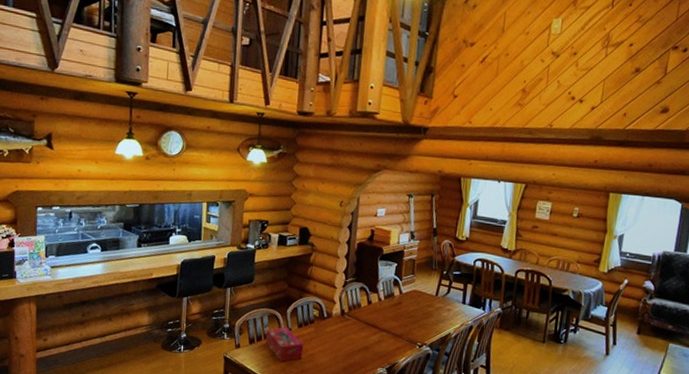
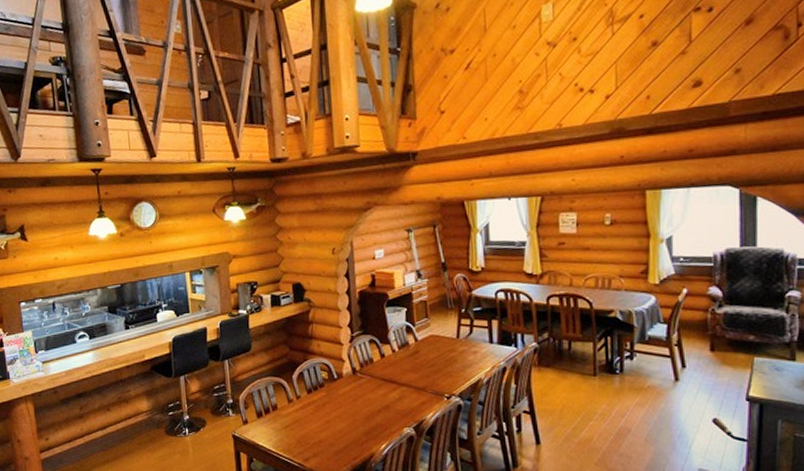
tissue box: present [265,327,304,363] -> none [273,395,318,434]

